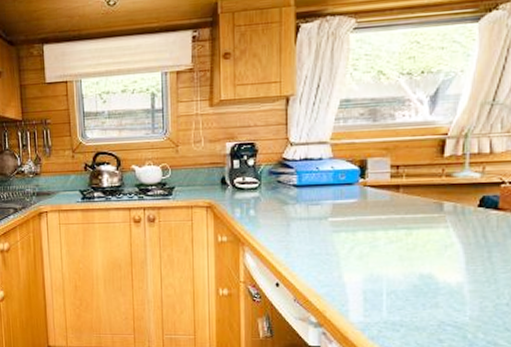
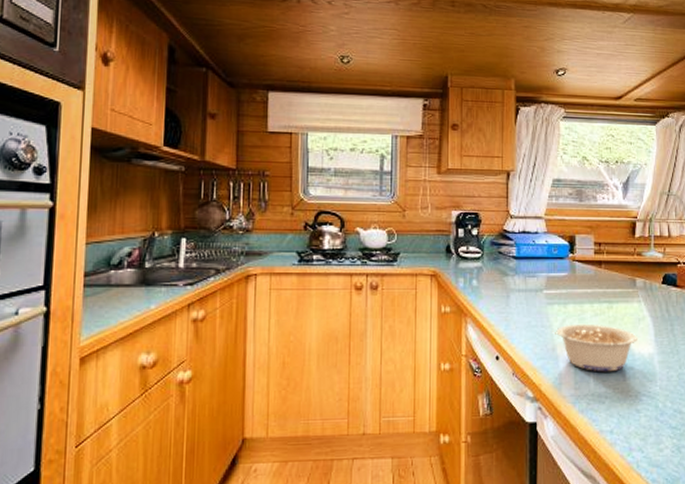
legume: none [338,251,443,301] -> present [552,324,637,372]

